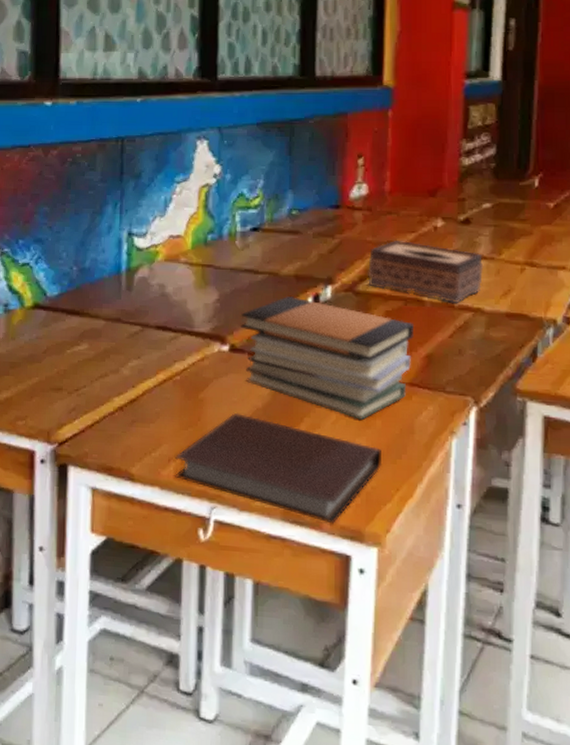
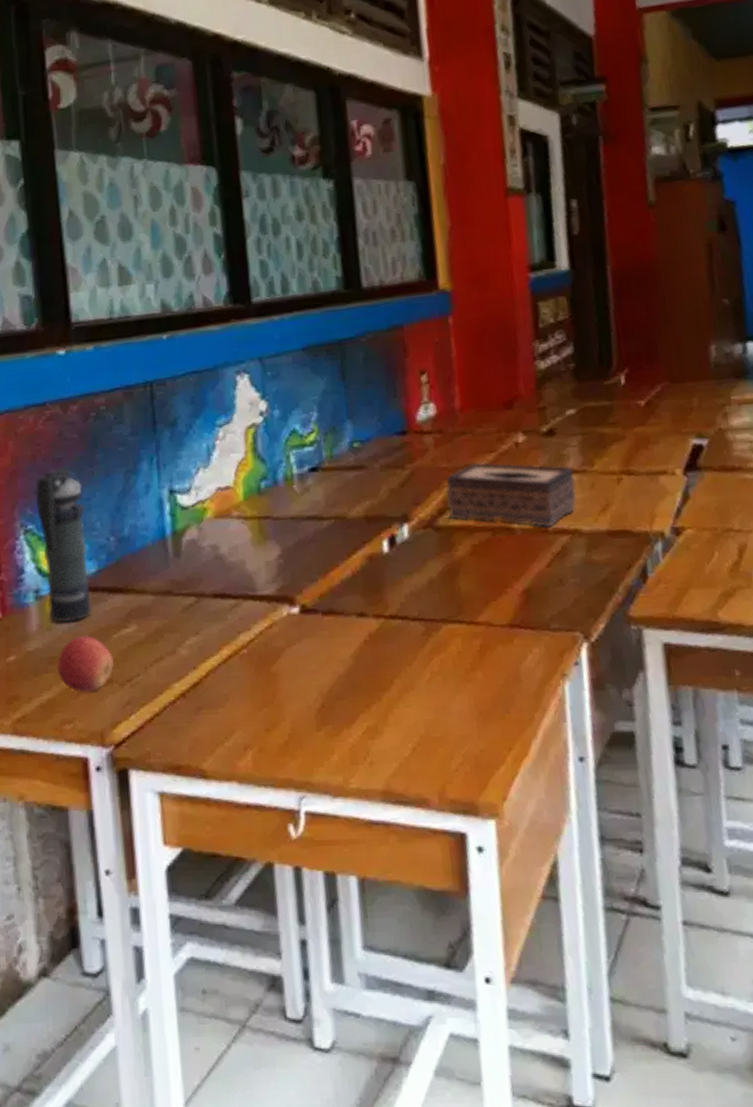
smoke grenade: none [12,202,54,335] -> present [35,467,92,623]
apple: none [16,346,66,396] -> present [57,634,115,693]
notebook: present [174,412,383,524] -> none [251,683,490,799]
book stack: present [241,296,413,420] -> none [309,541,508,674]

